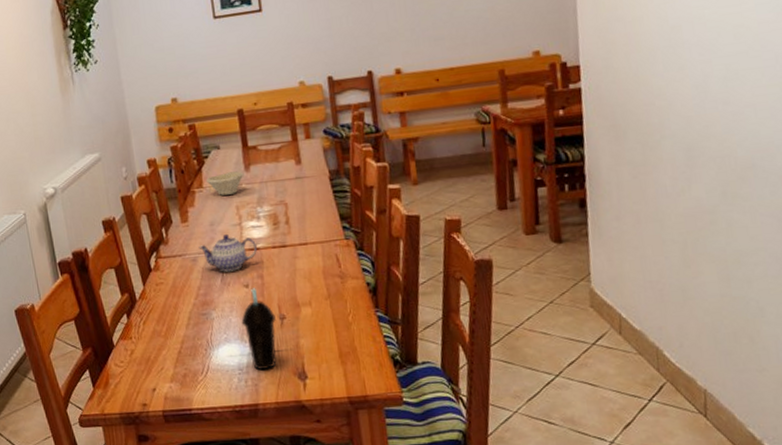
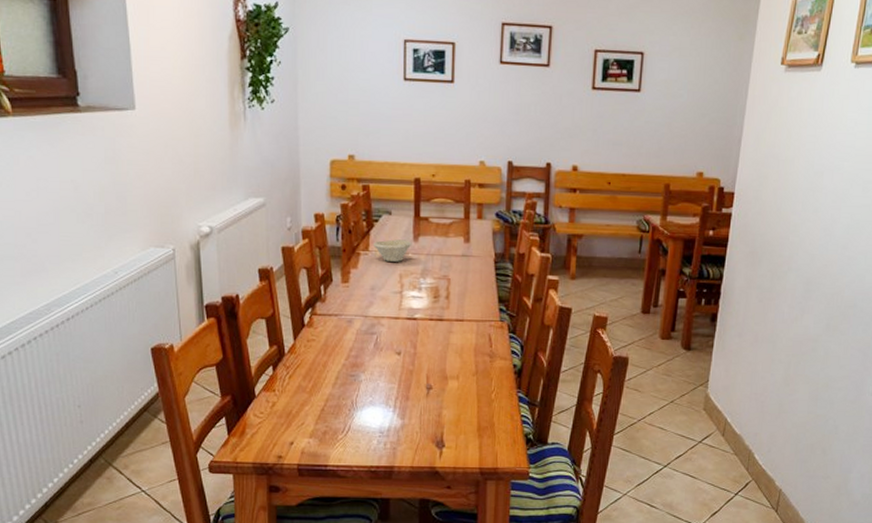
teapot: present [198,234,257,272] -> none [356,301,414,338]
cup: present [241,288,277,370] -> none [388,356,423,436]

